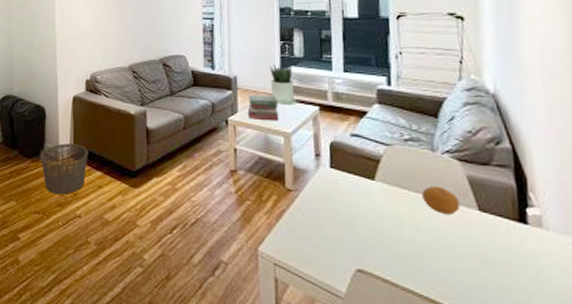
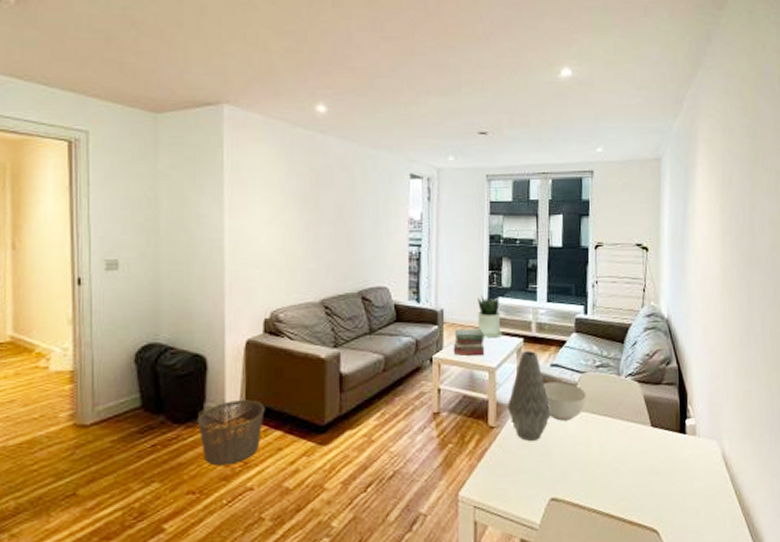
vase: none [305,119,354,208] -> present [508,351,552,441]
bowl: none [344,152,394,193] -> present [544,381,586,421]
fruit: present [422,186,460,215] -> none [609,408,638,434]

